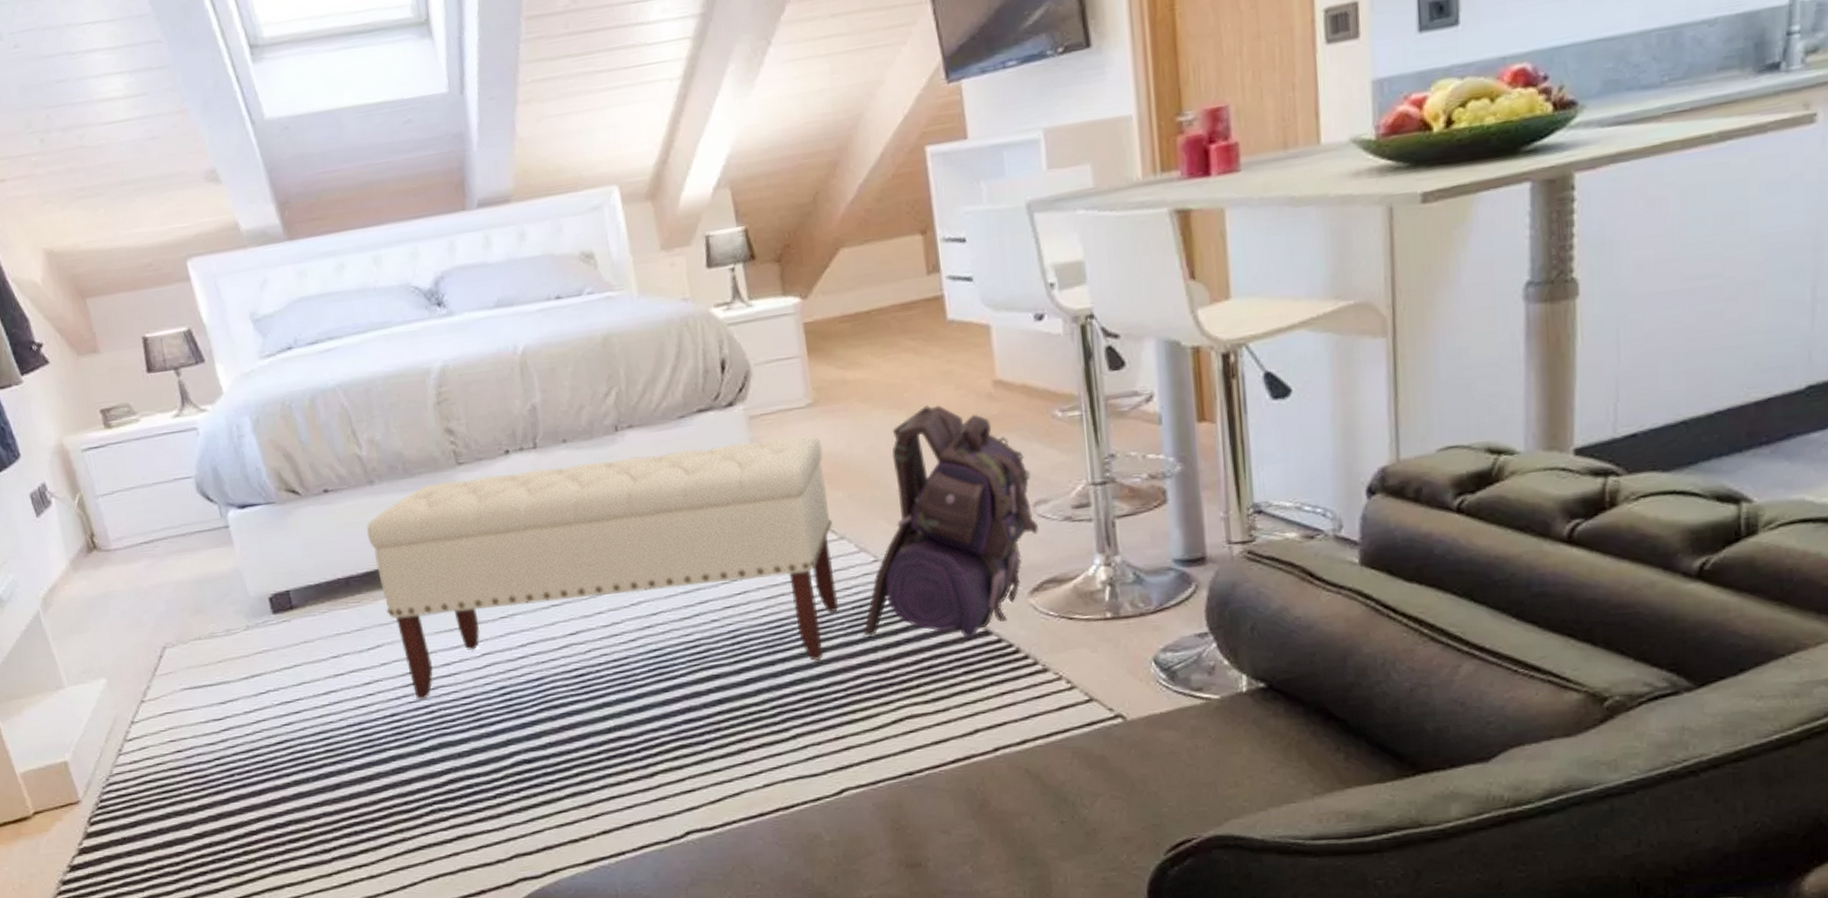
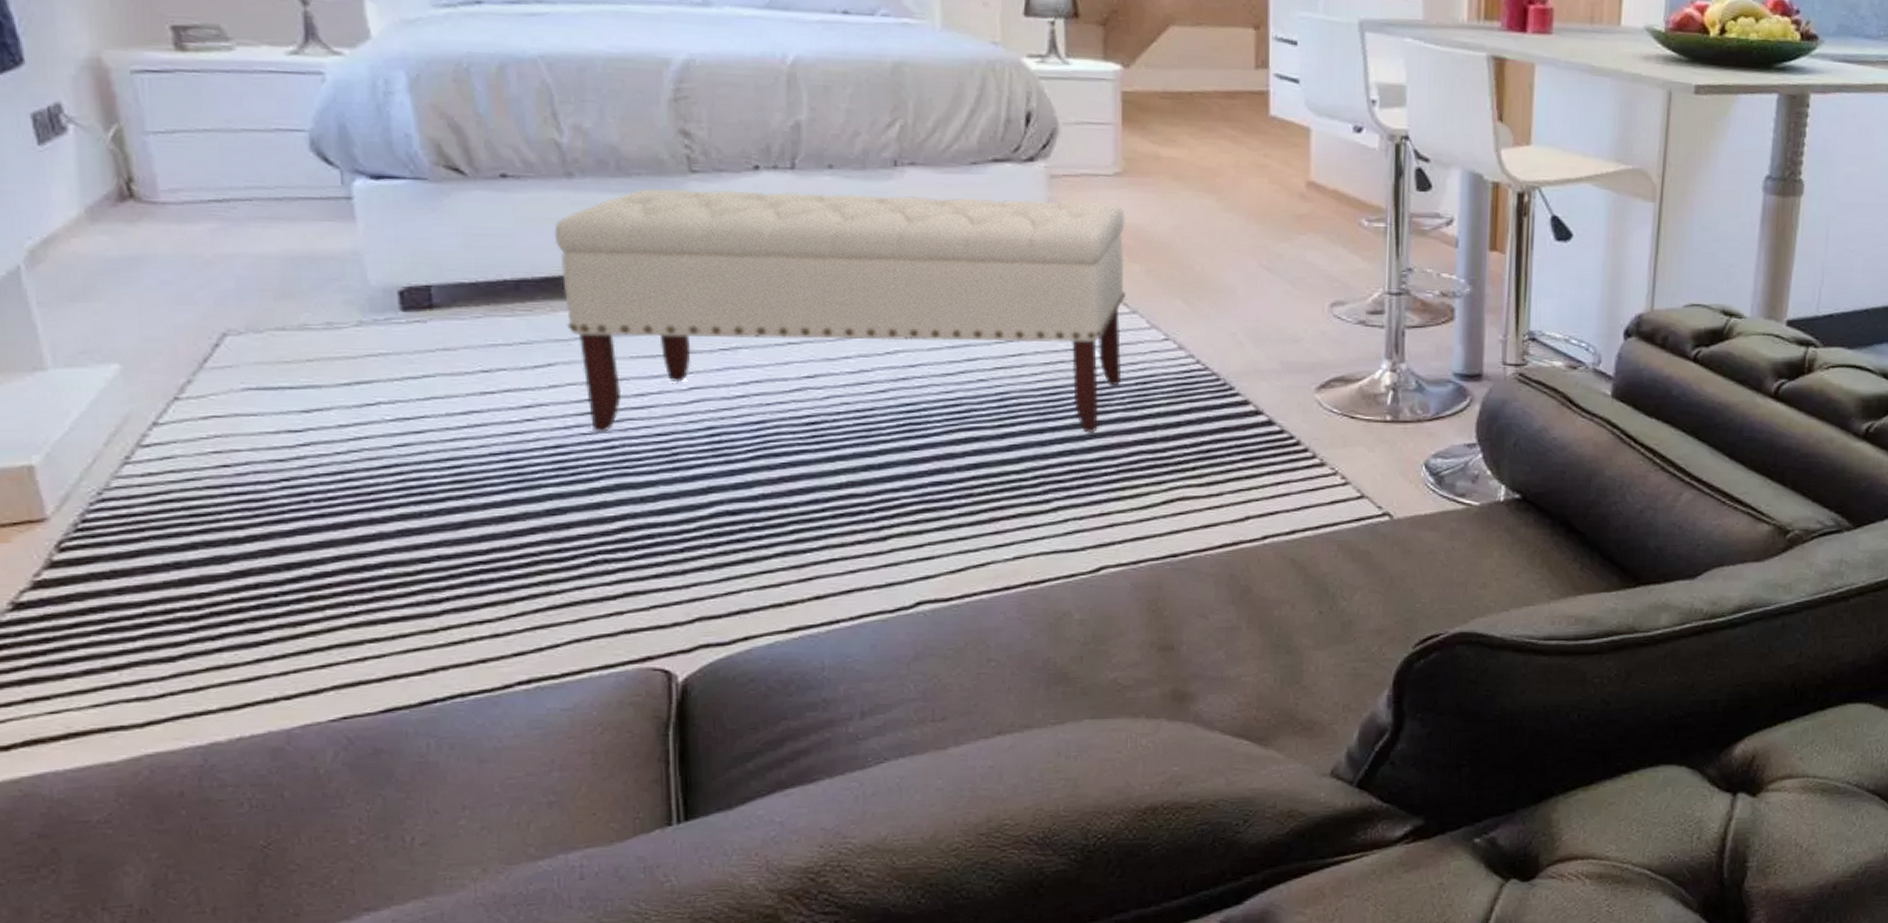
backpack: present [863,405,1040,638] -> none [1143,194,1334,426]

